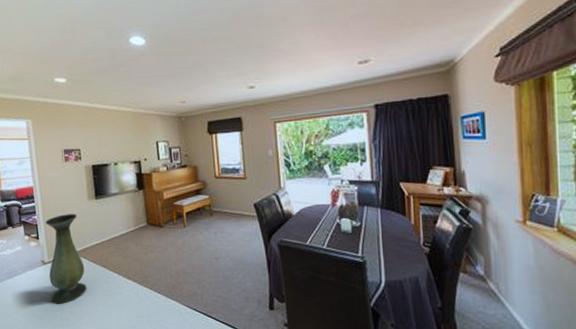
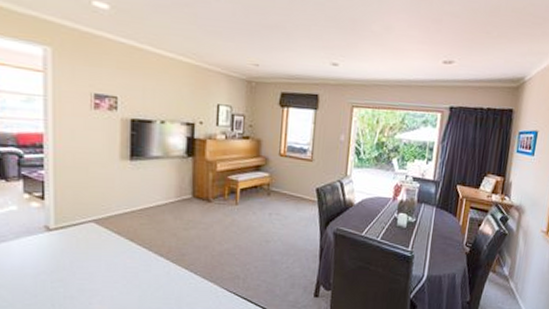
vase: present [46,214,87,304] -> none [53,173,105,280]

